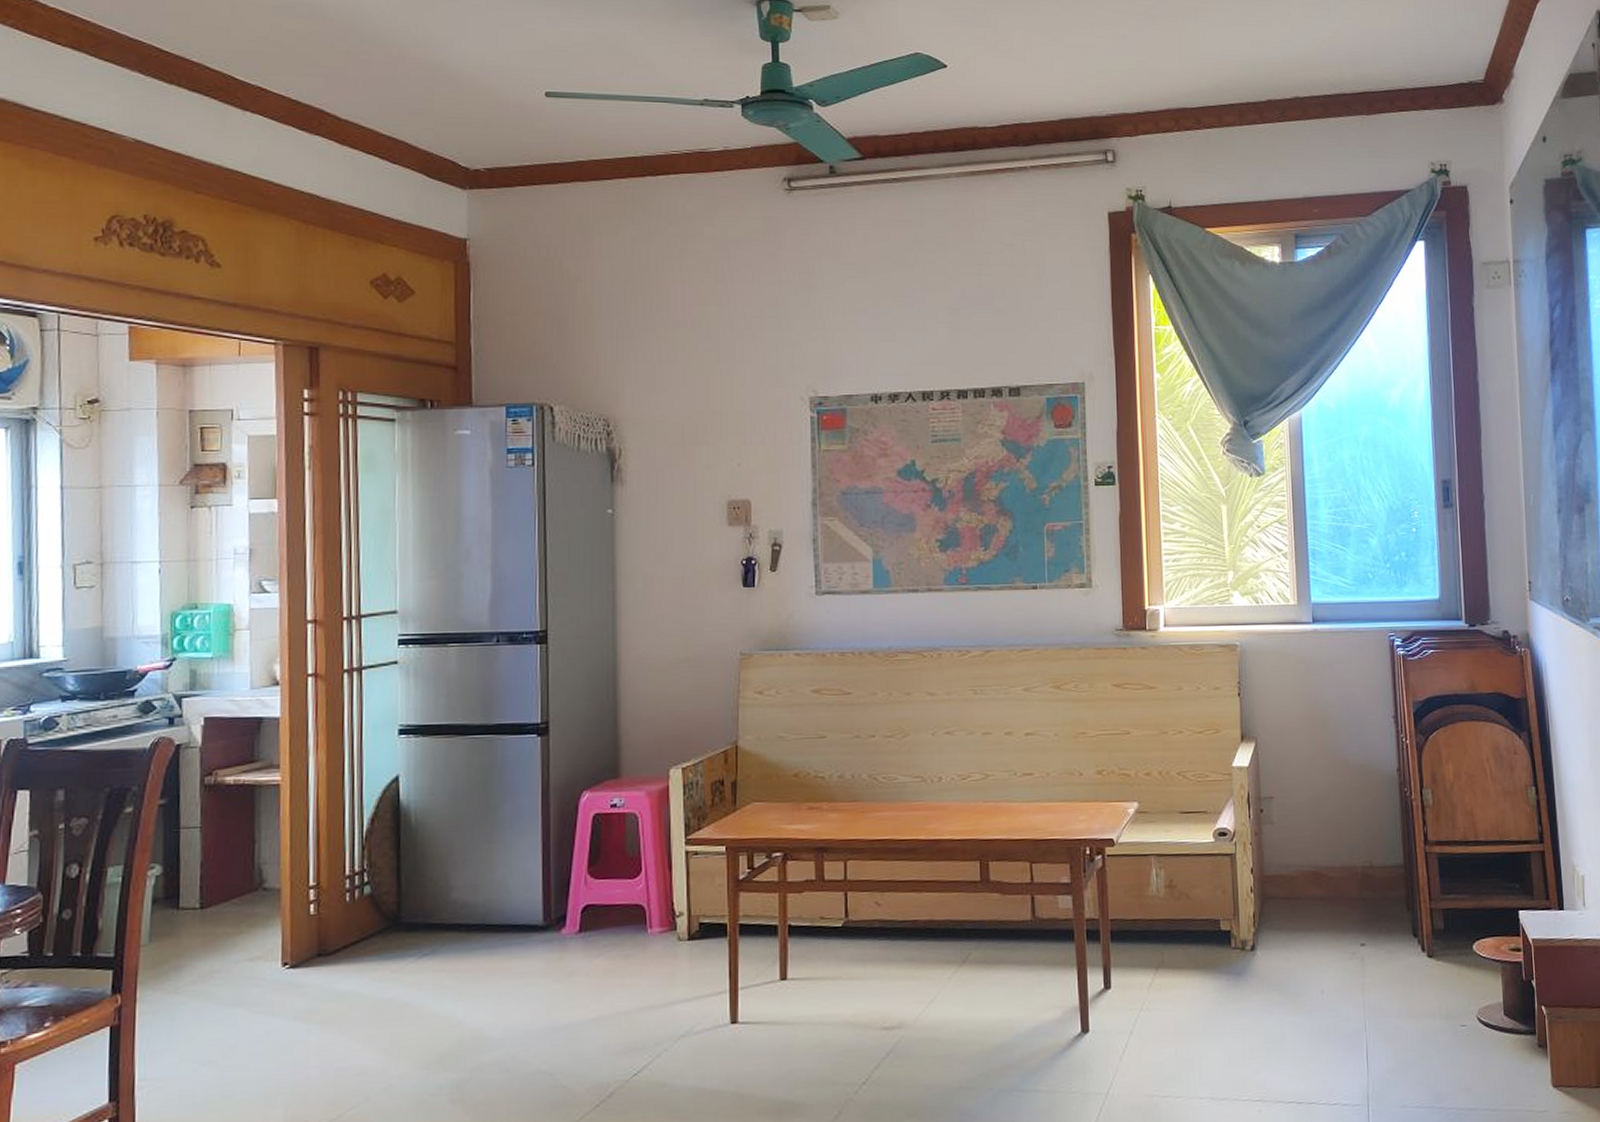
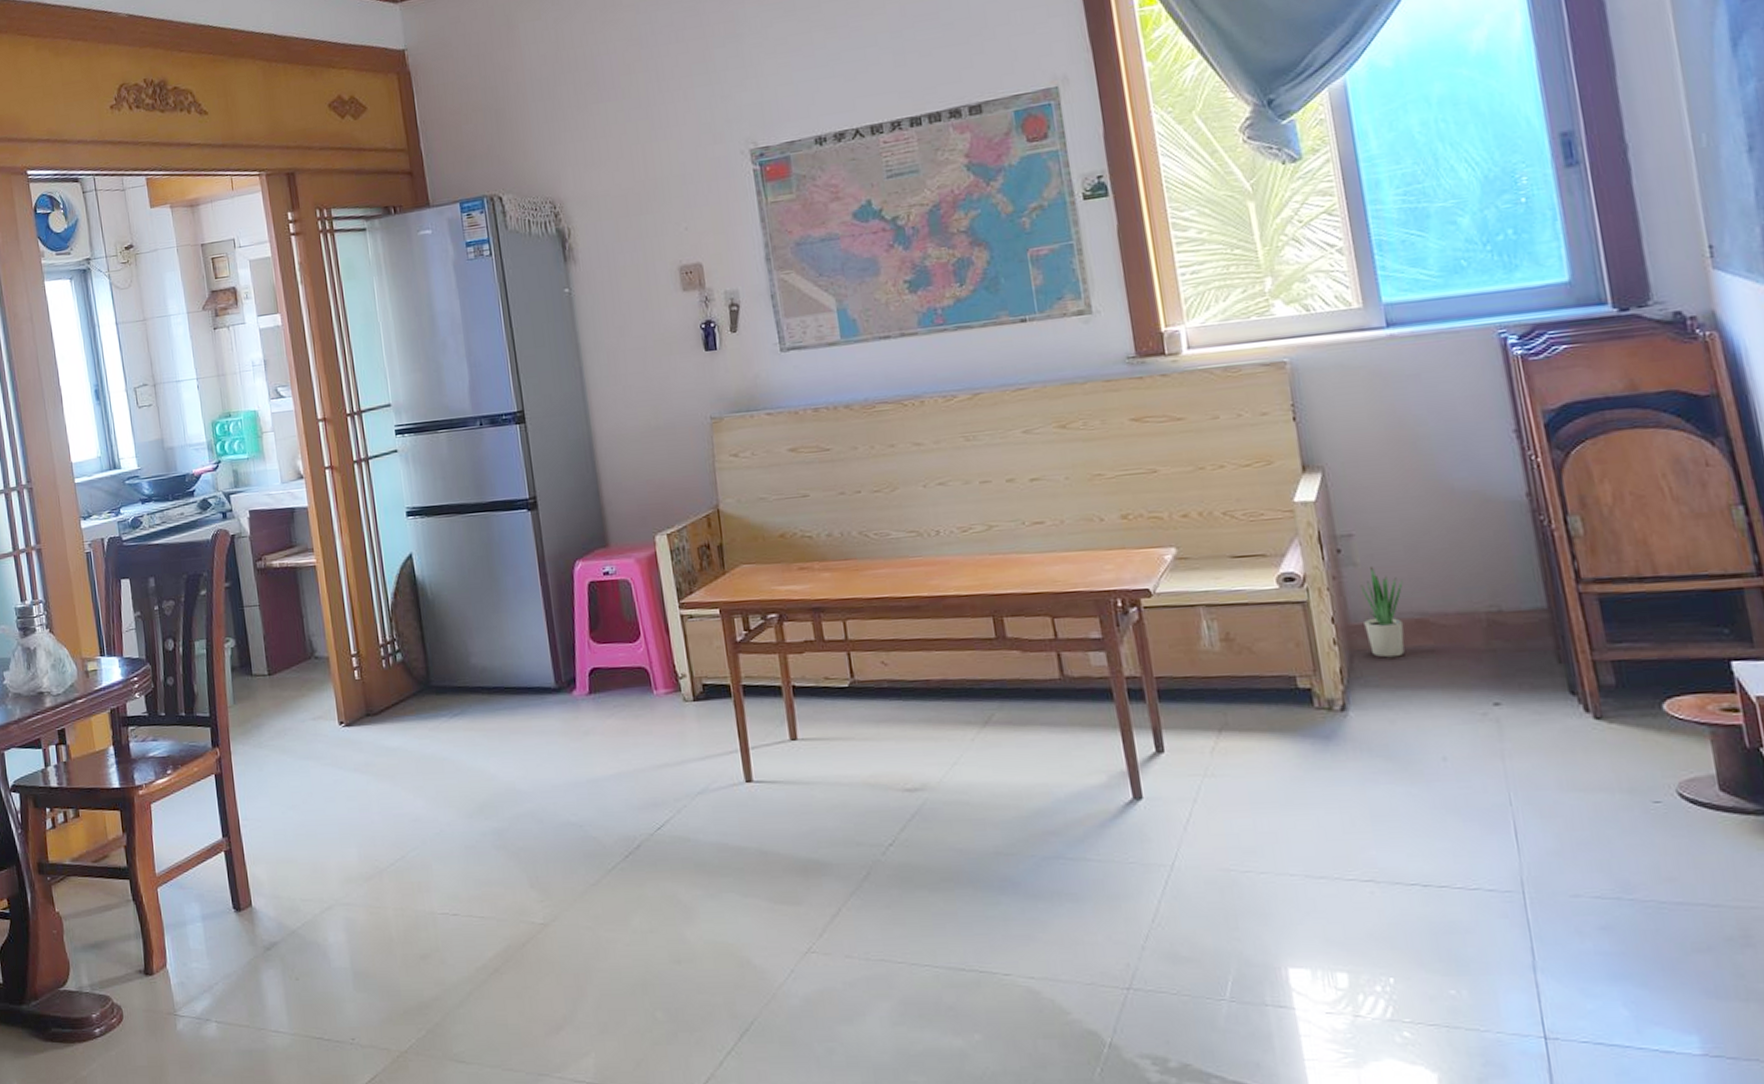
potted plant: none [1274,824,1306,905] -> present [1360,565,1405,658]

